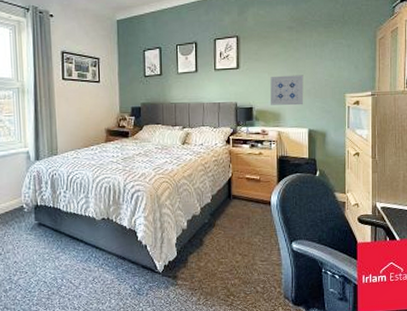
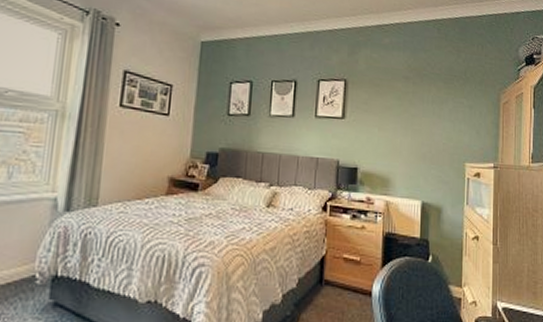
wall art: present [270,75,304,106] -> none [379,132,419,172]

